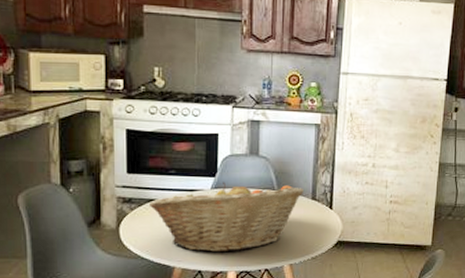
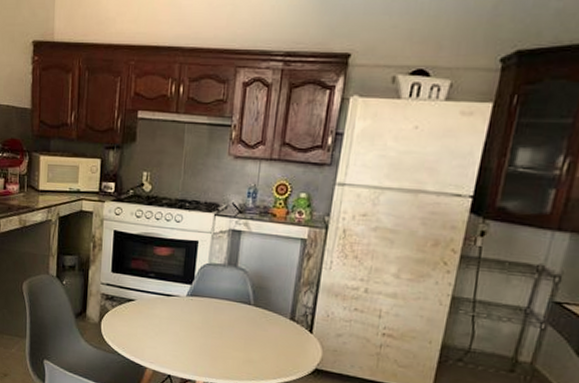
fruit basket: present [148,182,304,253] -> none [128,290,282,363]

